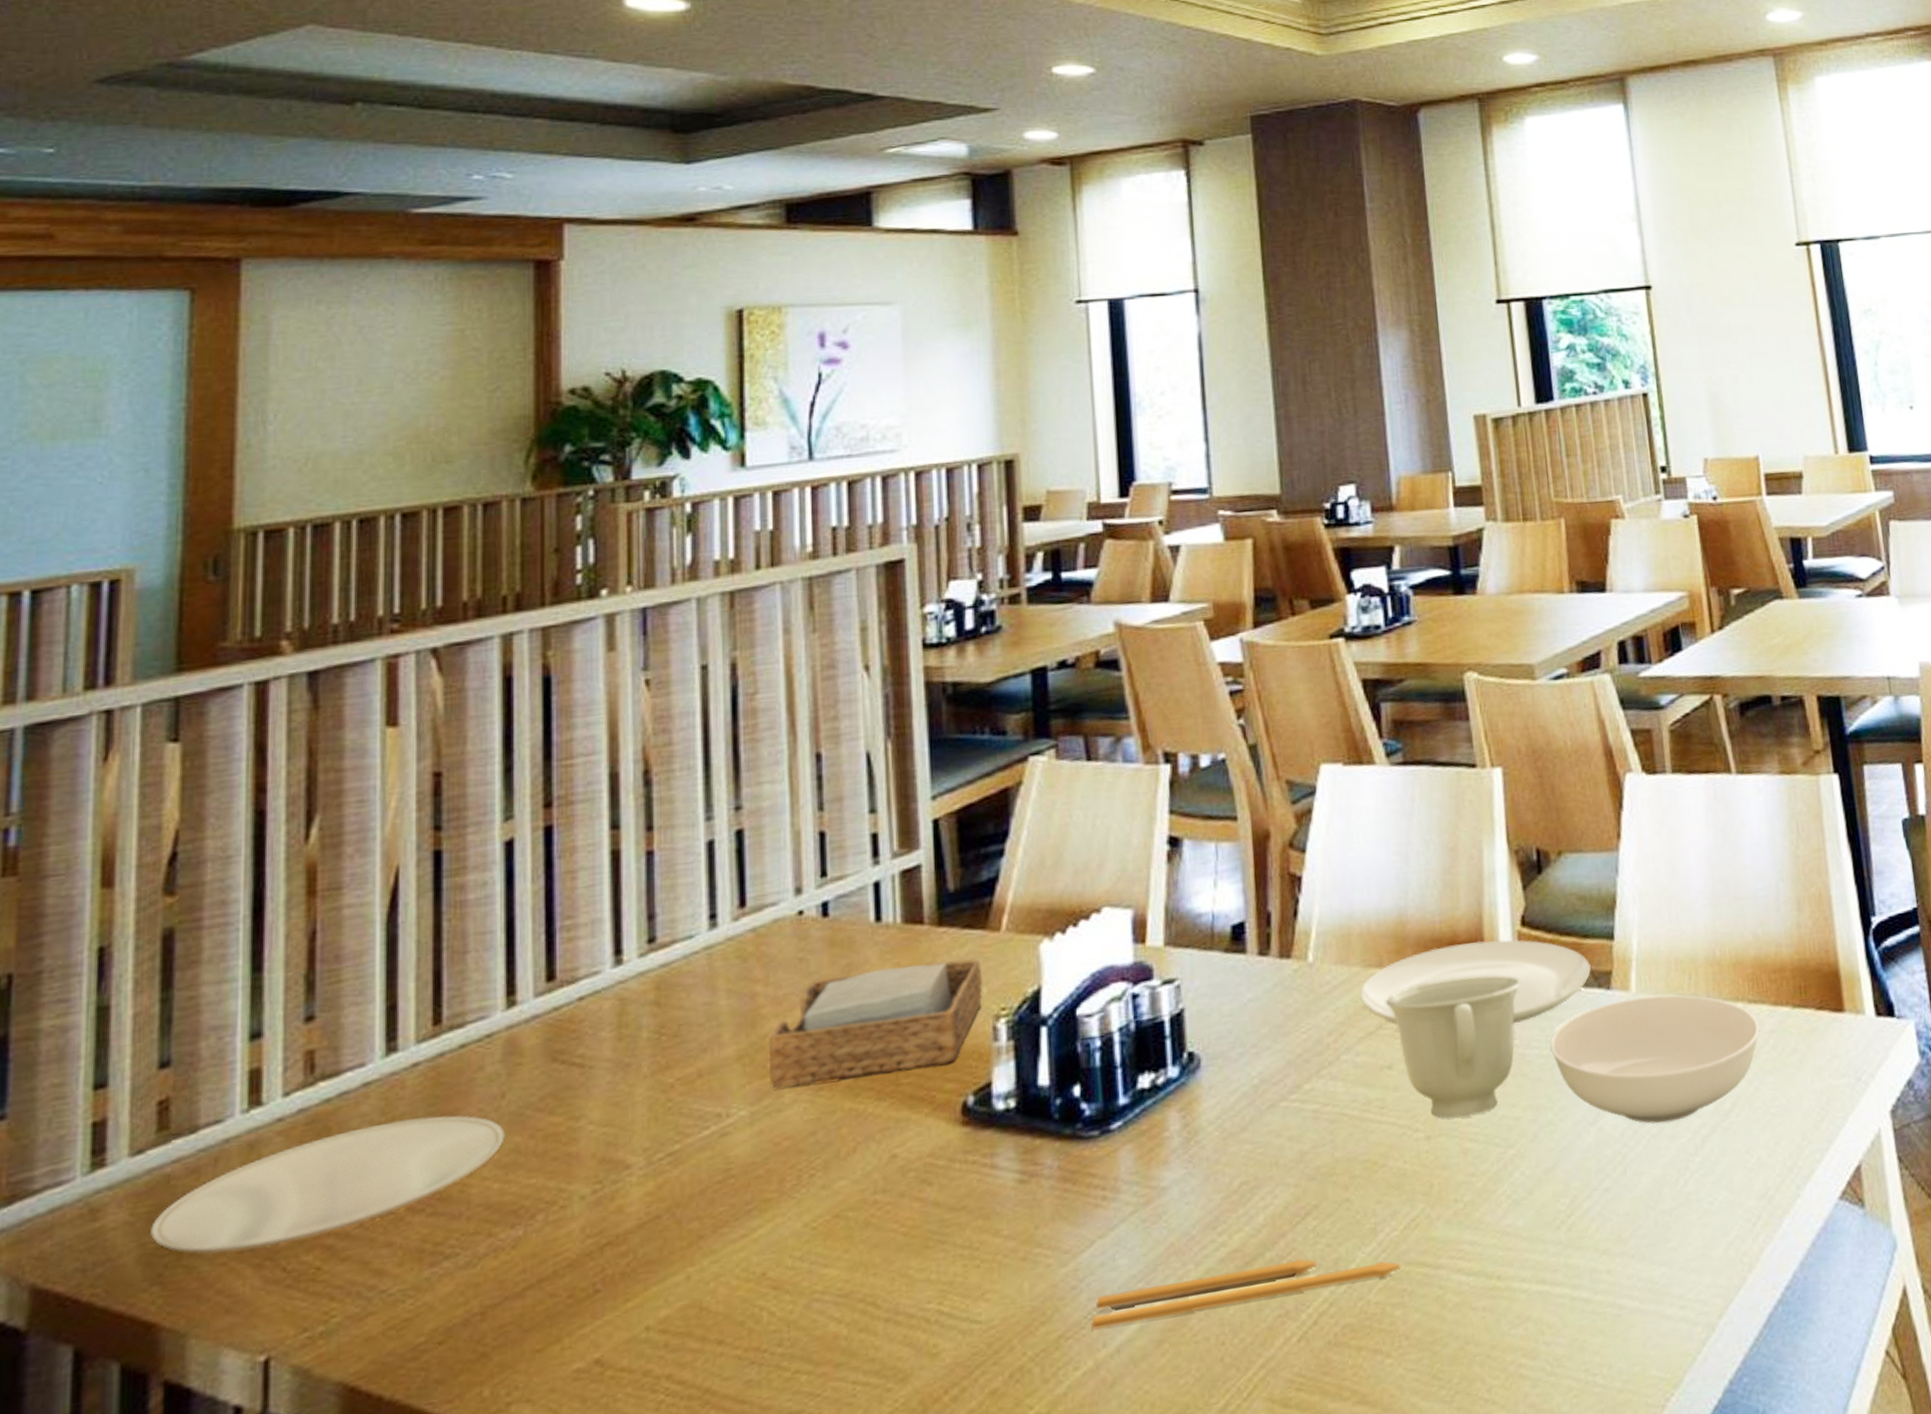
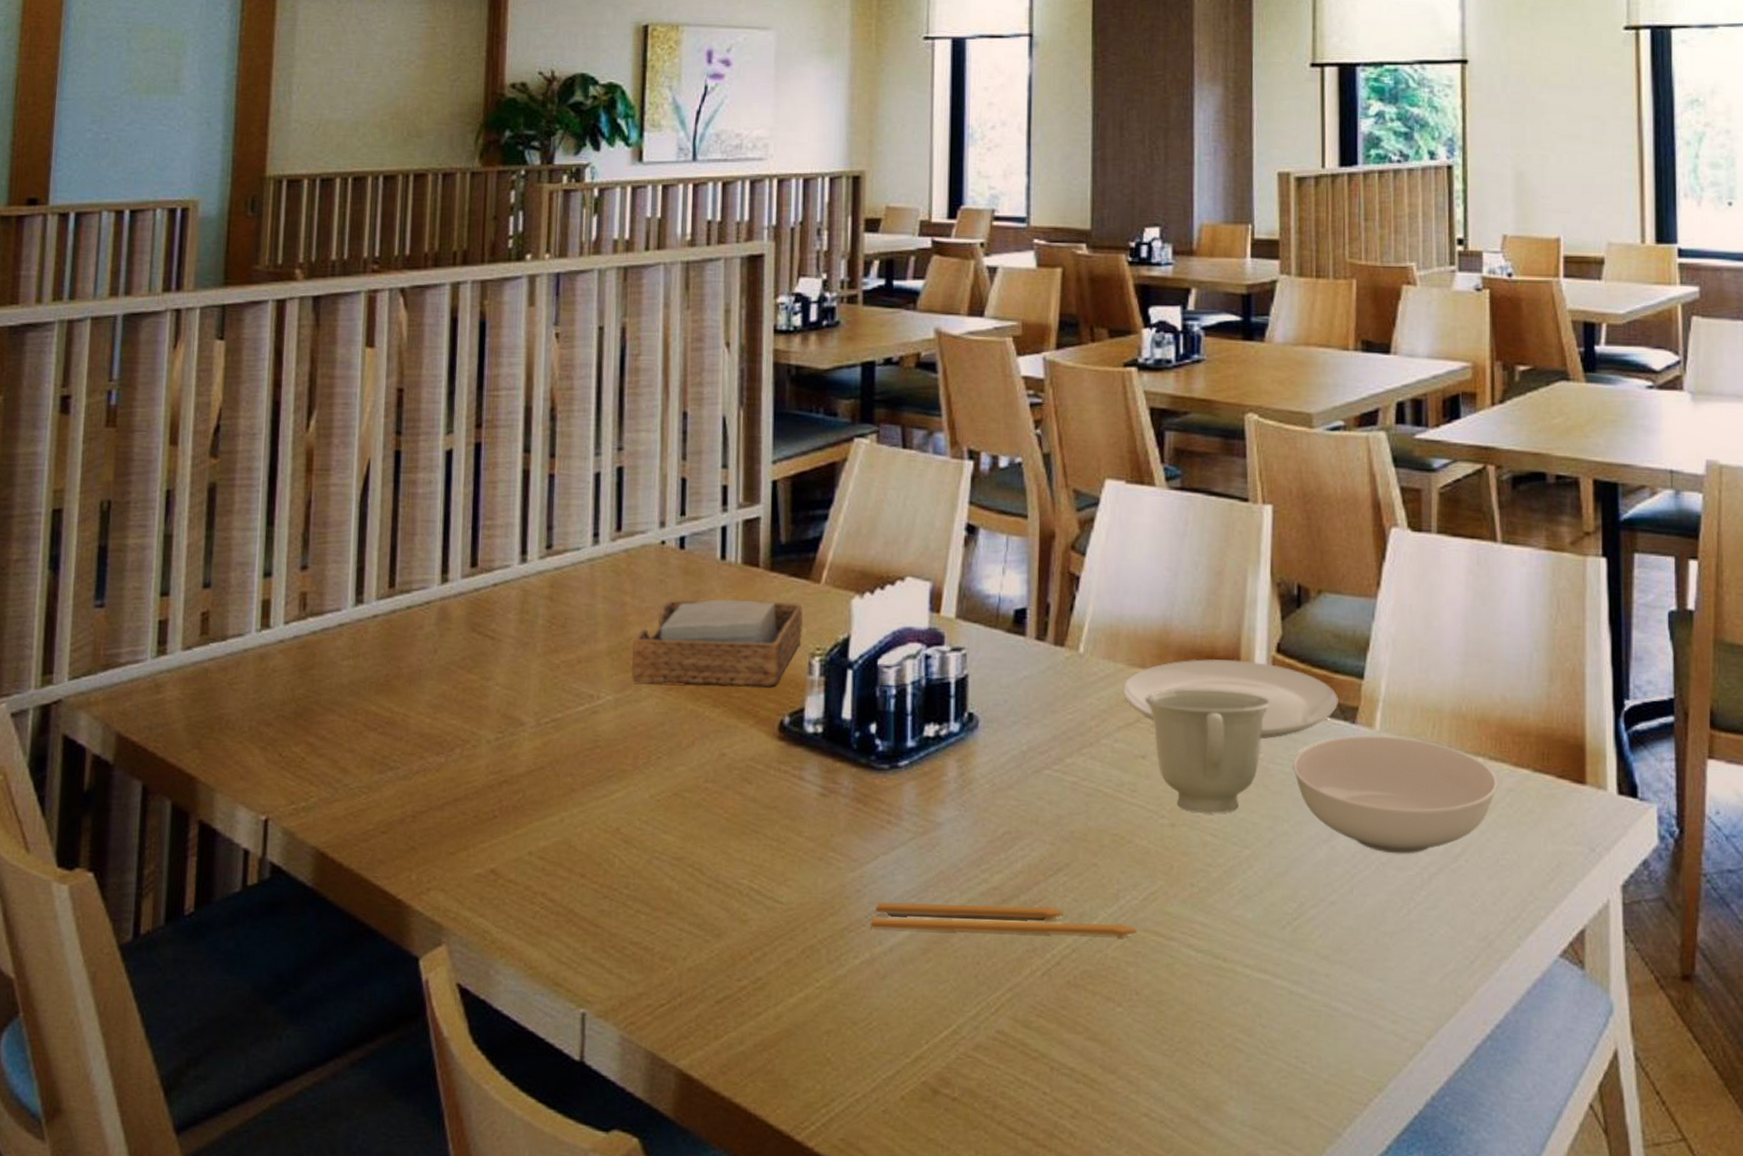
plate: present [150,1115,505,1255] -> none [194,657,436,737]

